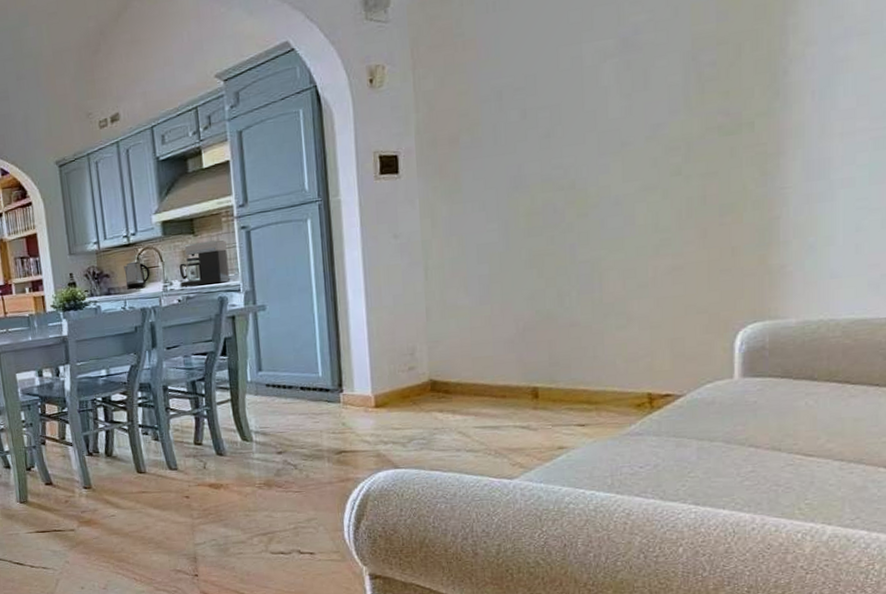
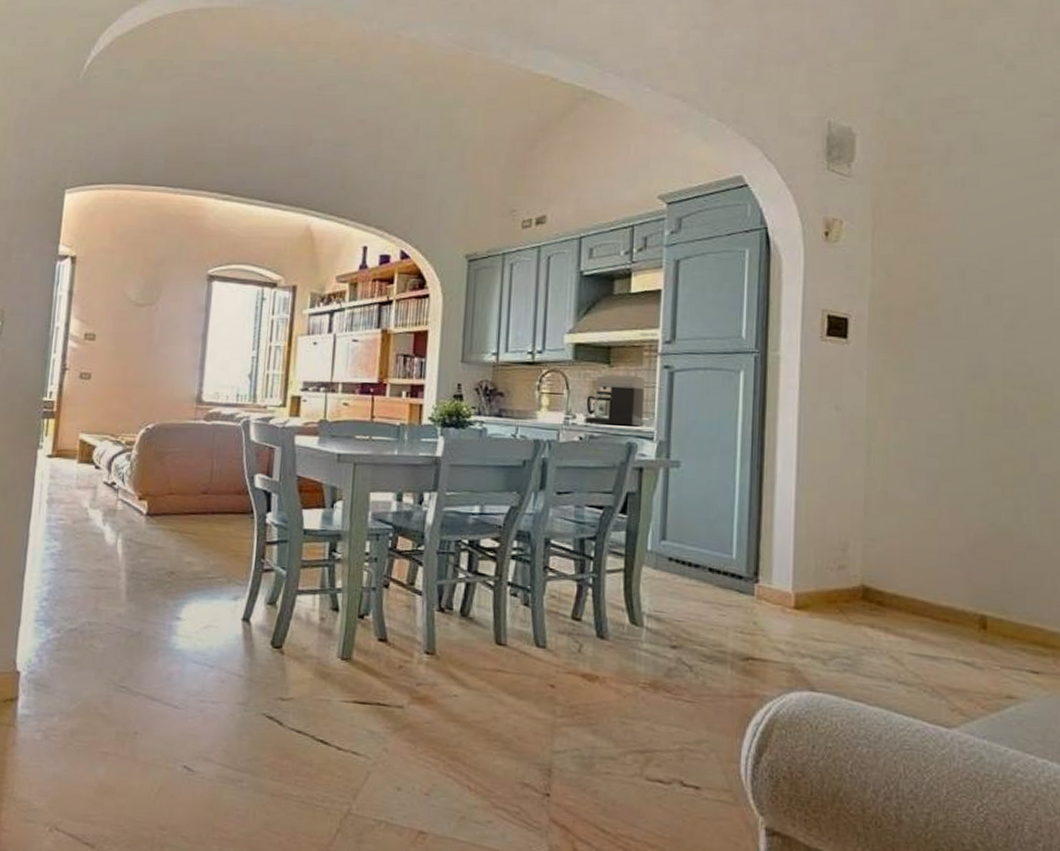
kettle: present [123,261,150,290] -> none [521,383,552,417]

